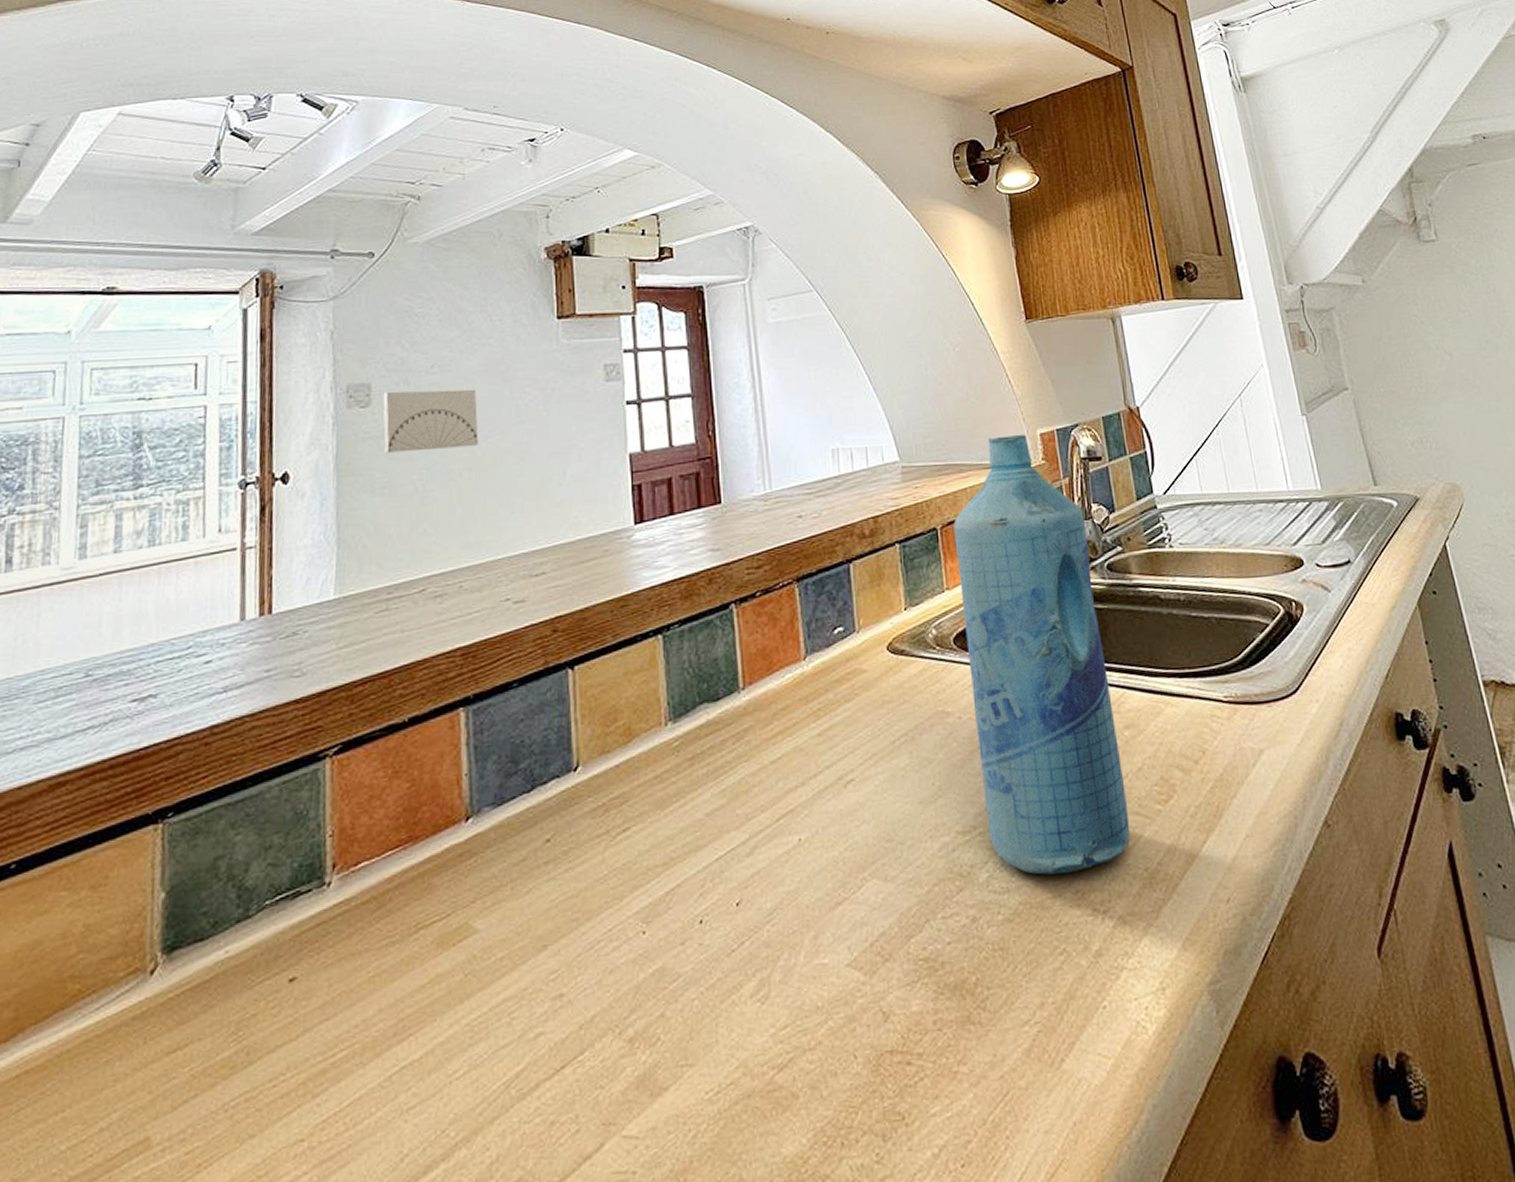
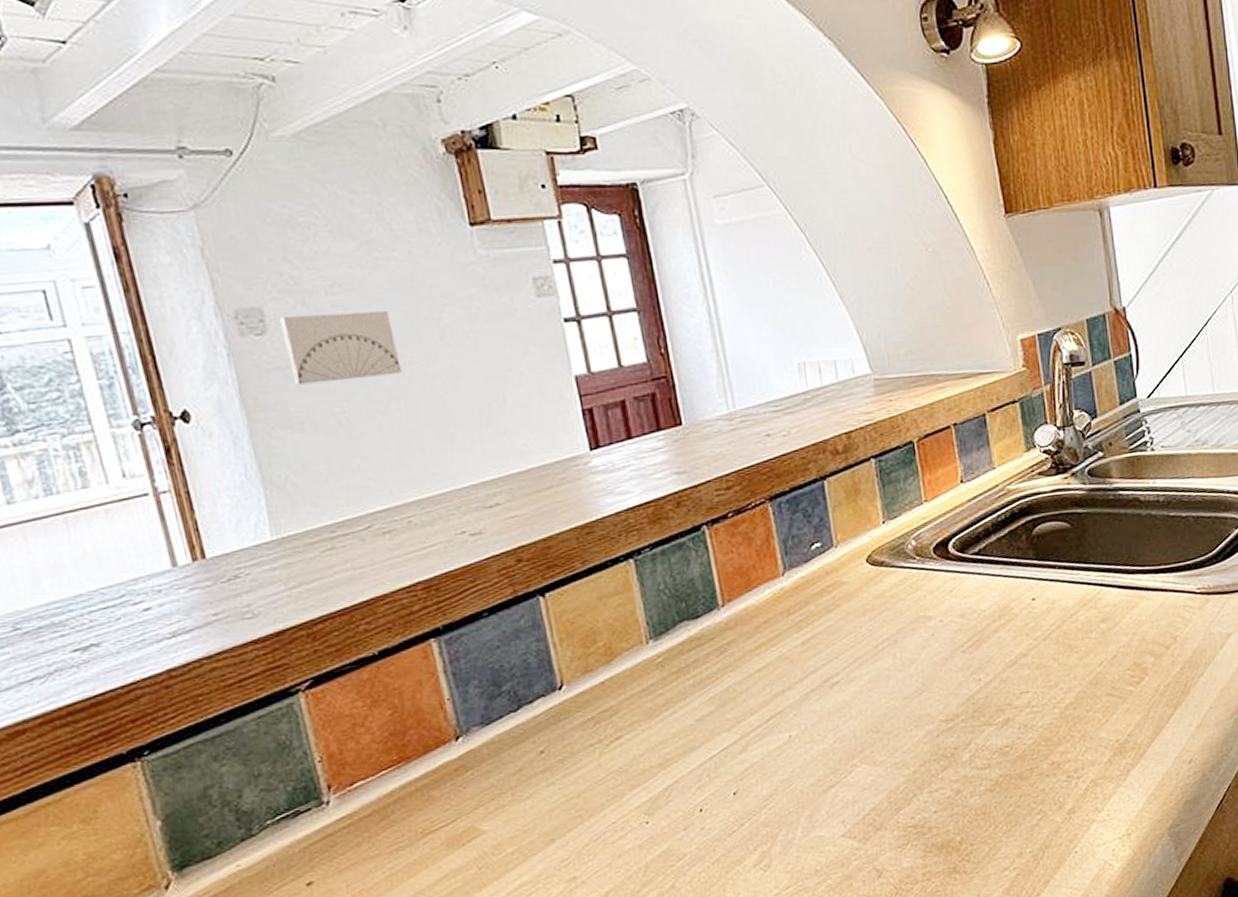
bottle: present [953,434,1131,875] -> none [930,340,1104,751]

